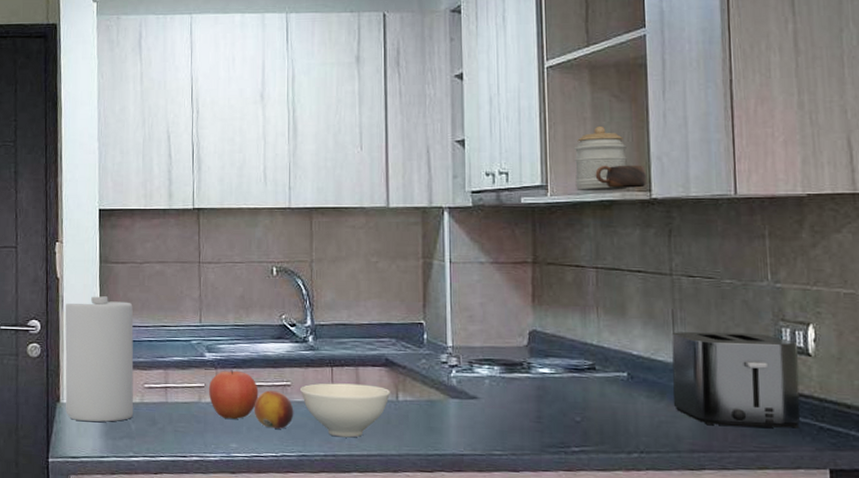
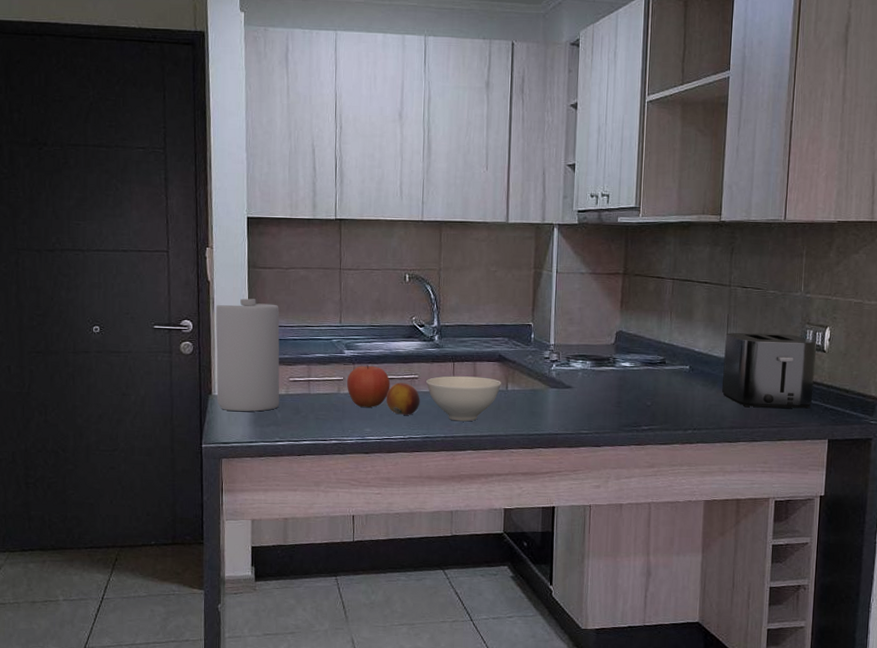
jar: present [573,125,628,192] -> none [663,156,707,214]
cup: present [595,165,648,188] -> none [679,191,720,212]

